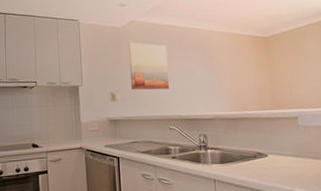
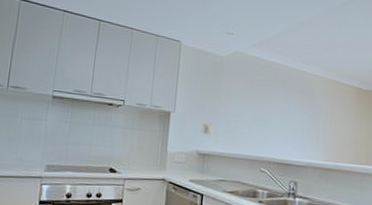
wall art: present [128,42,170,90] -> none [227,74,269,129]

